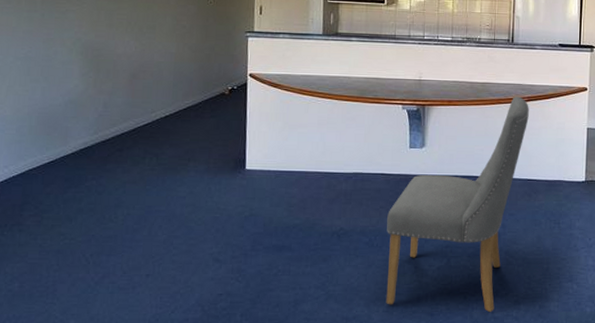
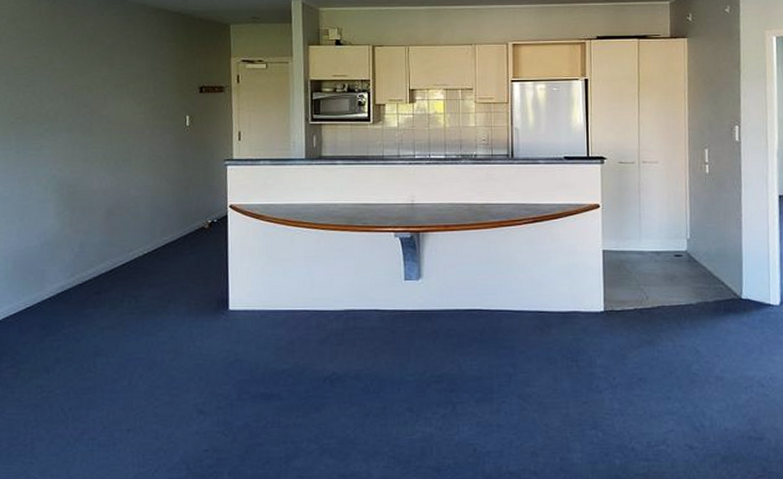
chair: present [386,96,529,313] -> none [384,217,536,467]

